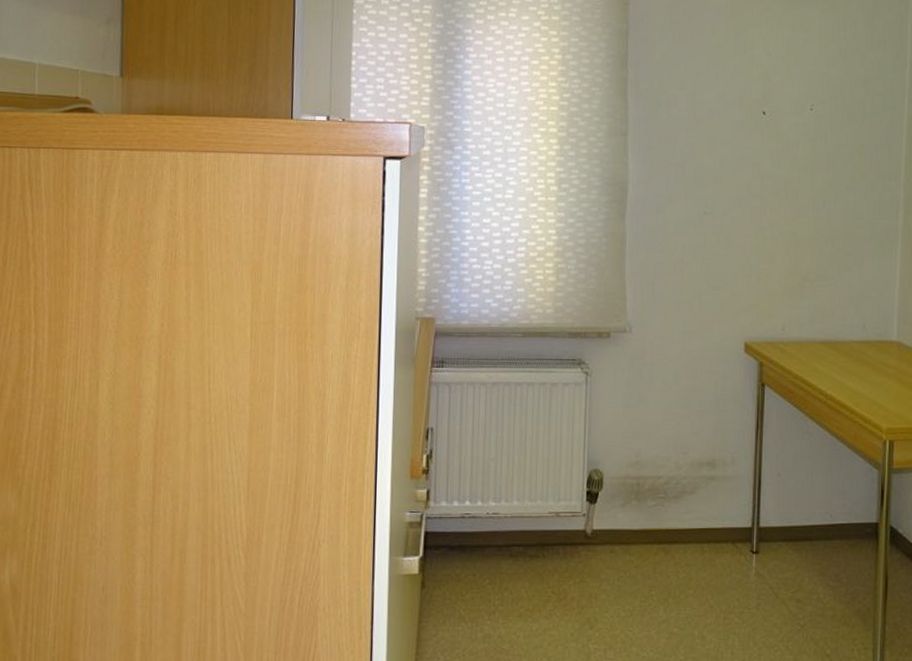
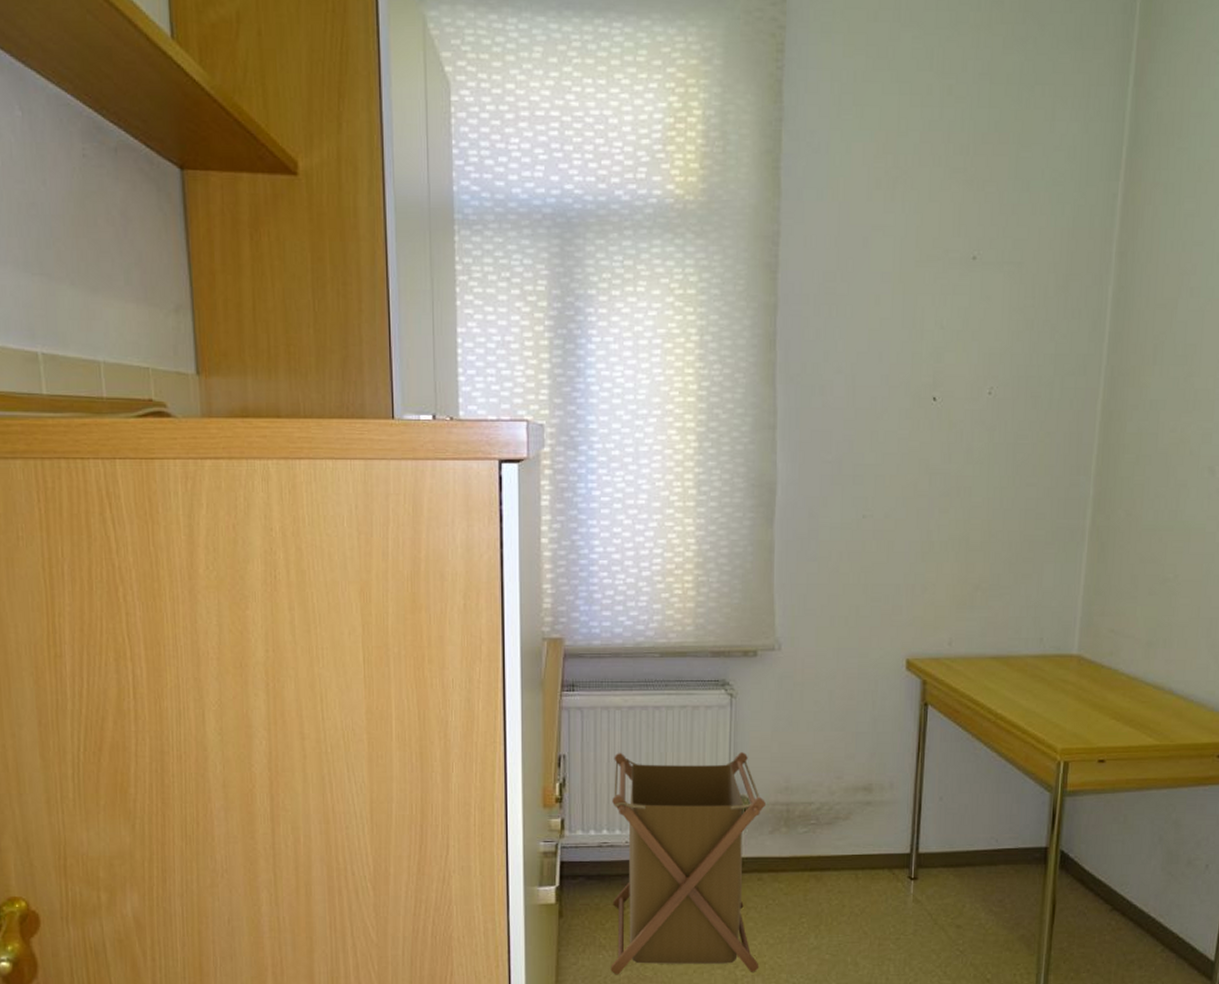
laundry basket: none [469,426,617,648] -> present [610,751,765,975]

